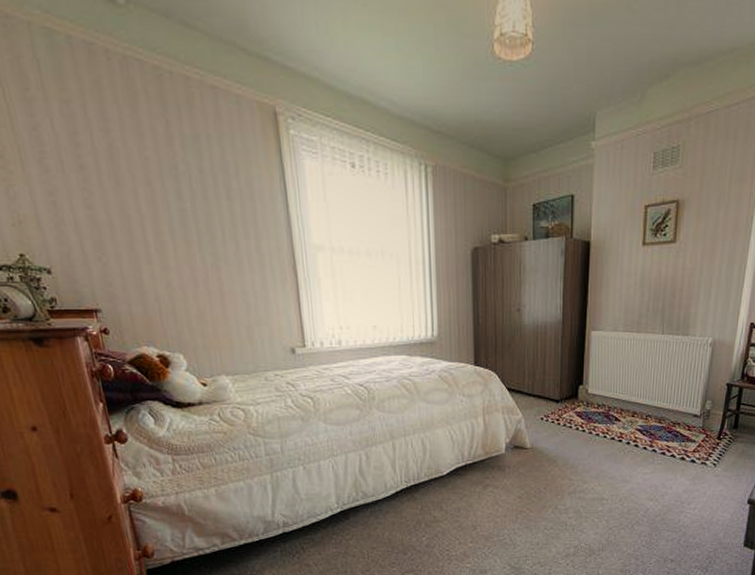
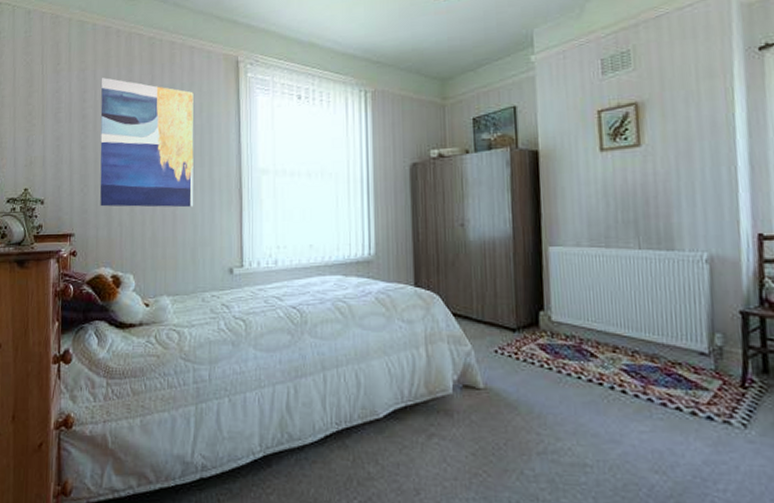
wall art: none [95,116,243,284] -> present [100,78,194,208]

